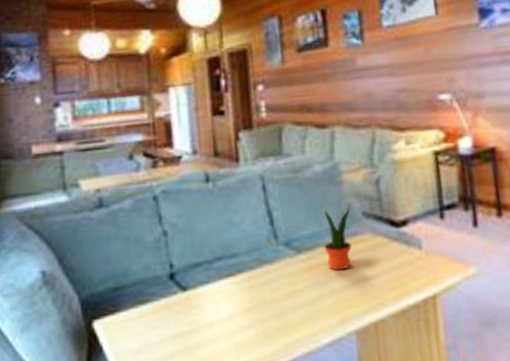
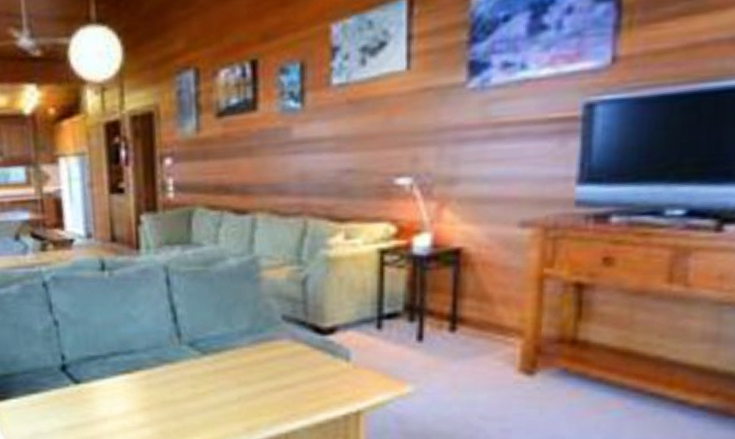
potted plant: present [323,203,352,271] -> none [233,304,269,377]

